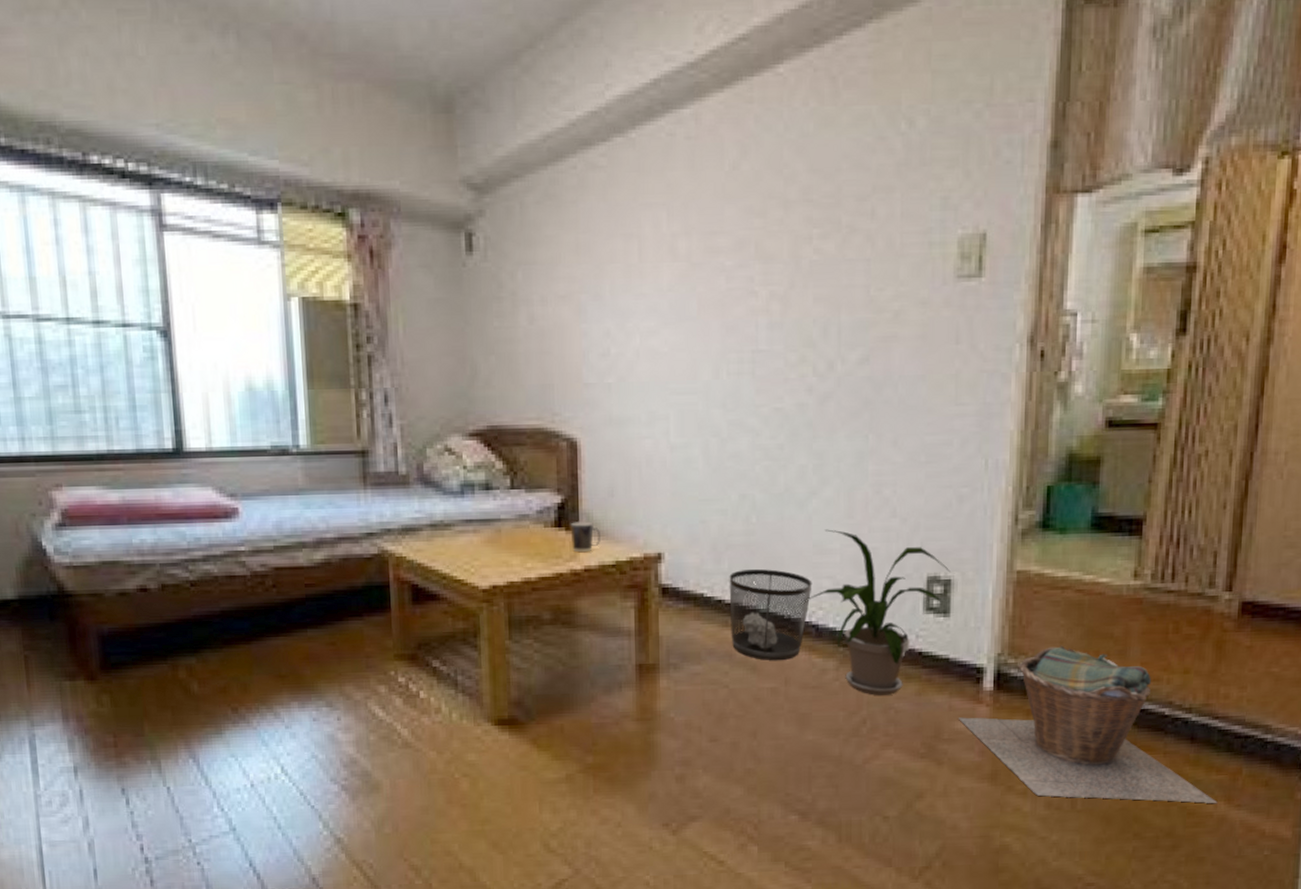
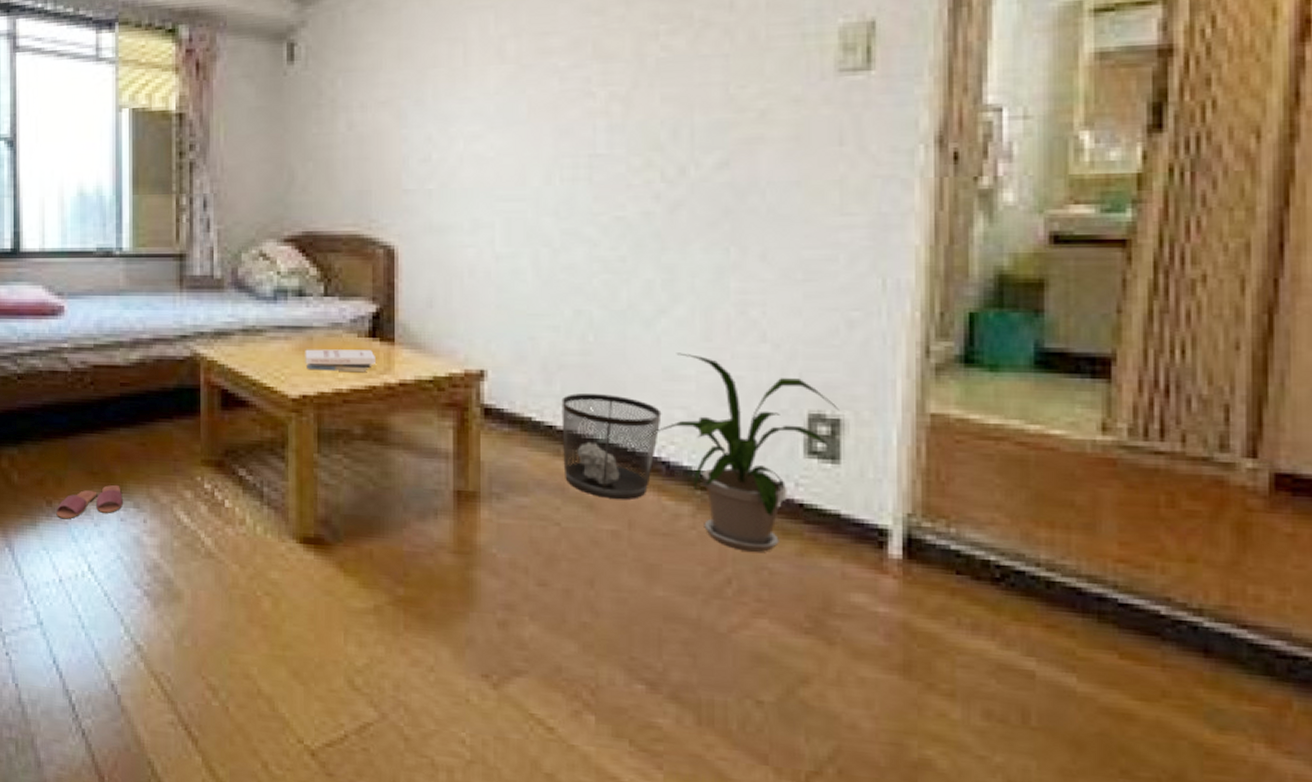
slippers: none [243,685,315,725] -> present [56,484,123,519]
books: none [494,539,562,561] -> present [305,349,375,373]
mug: present [570,520,600,553] -> none [385,331,417,366]
laundry basket: present [959,645,1218,804] -> none [856,510,1254,746]

